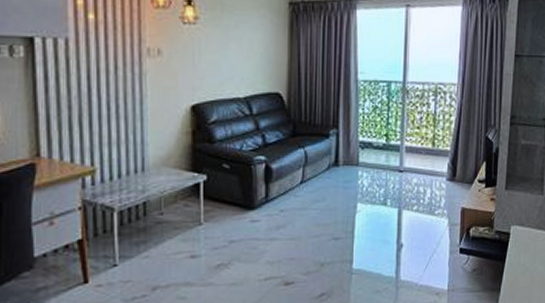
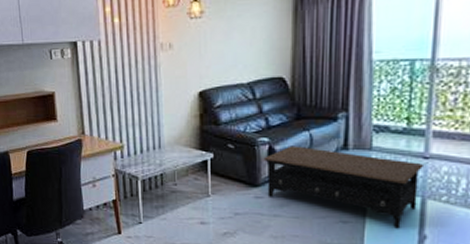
coffee table: none [260,163,400,240] -> present [263,145,425,229]

